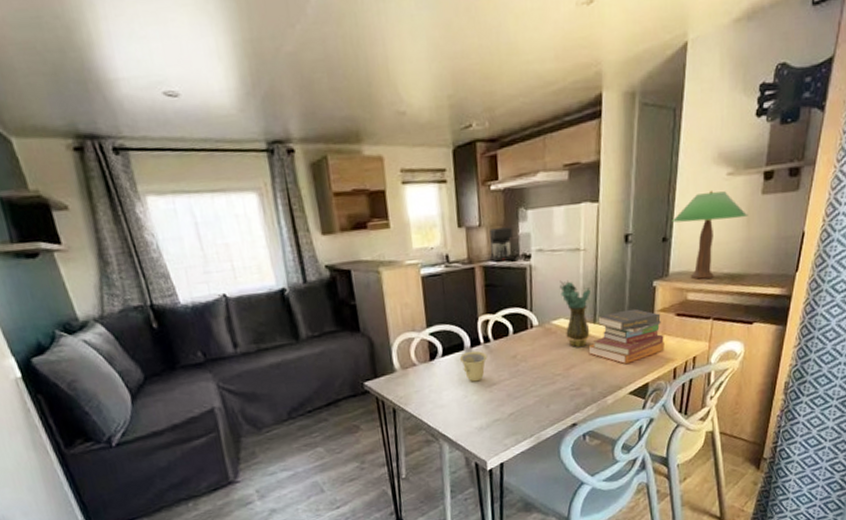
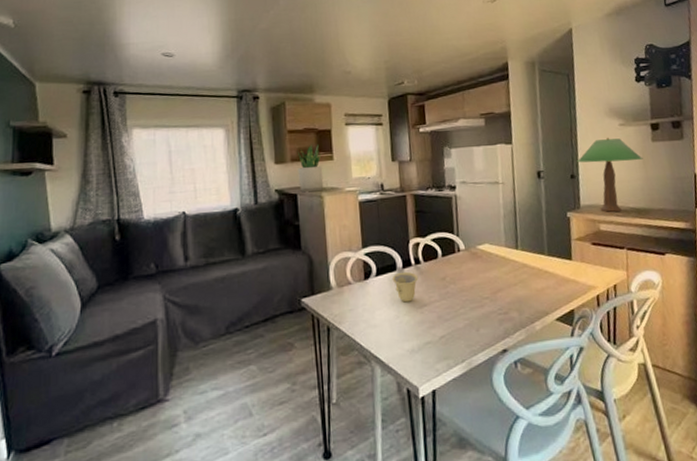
planter: none [346,209,380,268] -> present [297,144,324,193]
coffee maker: present [489,227,516,262] -> none [419,162,442,191]
vase: present [560,279,591,347] -> none [482,209,514,272]
books: present [588,308,665,365] -> none [512,237,585,291]

